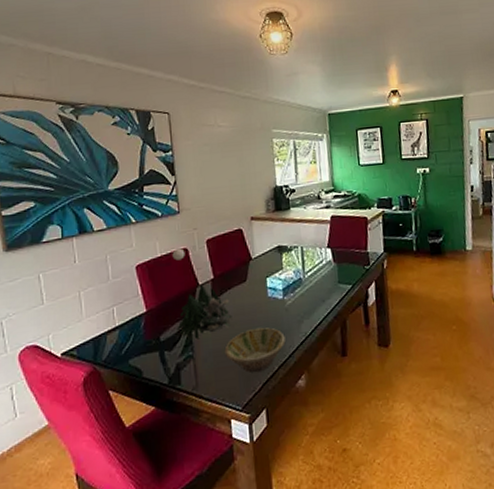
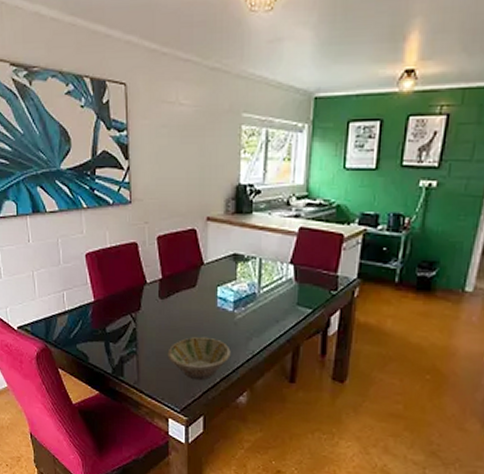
plant: present [172,248,232,340] -> none [121,242,178,337]

